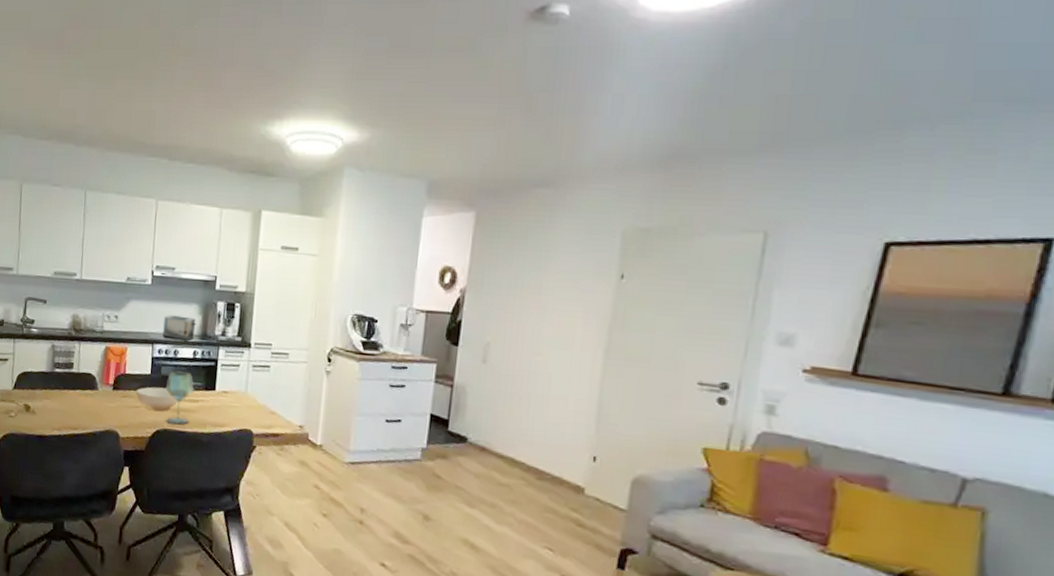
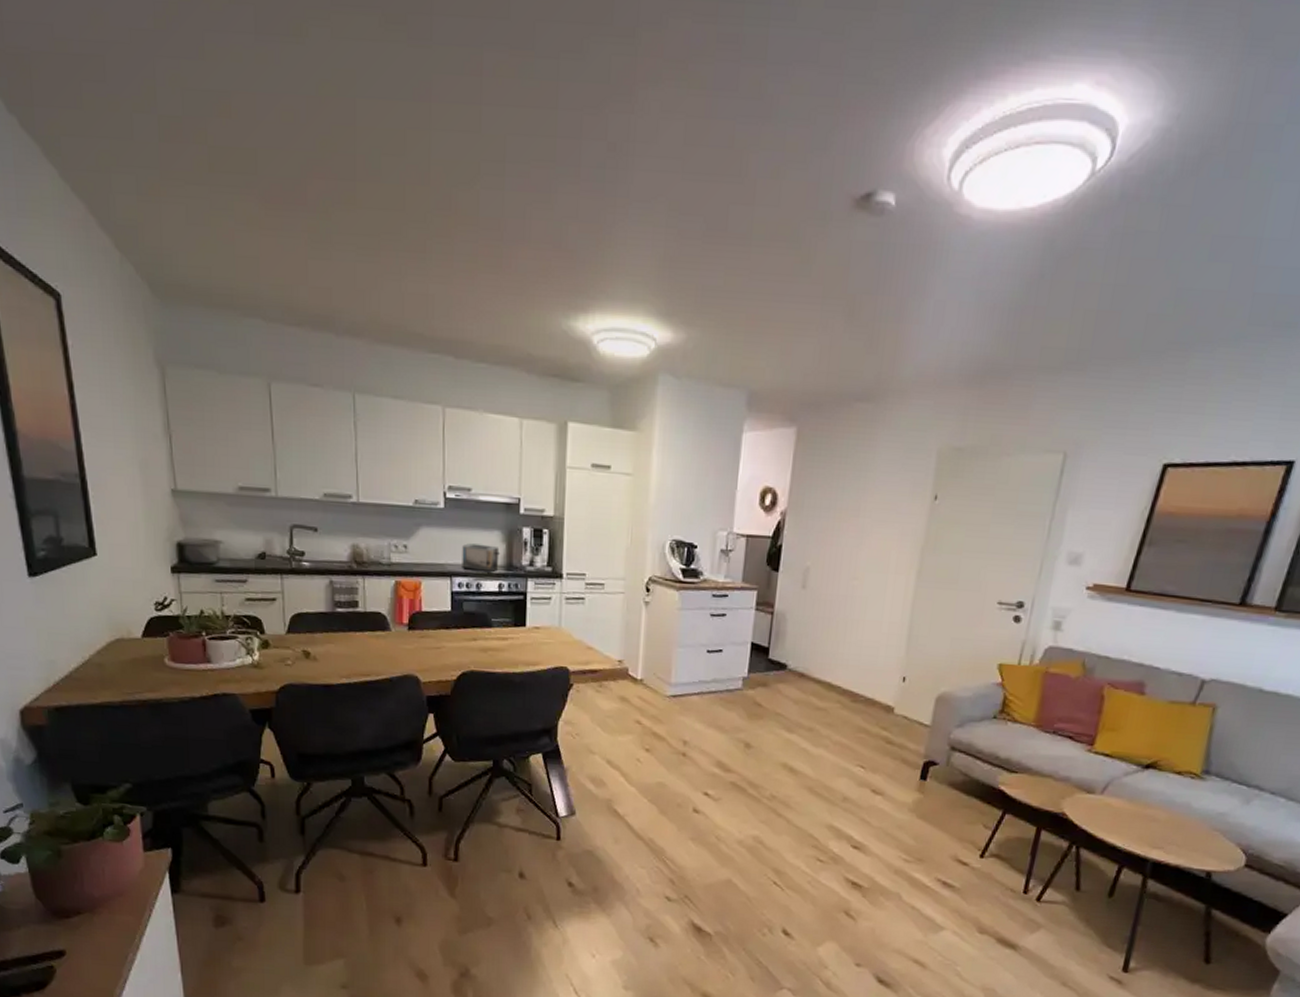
bowl: present [135,387,178,412] -> none [435,625,484,652]
wine glass: present [165,371,194,425] -> none [469,606,502,666]

